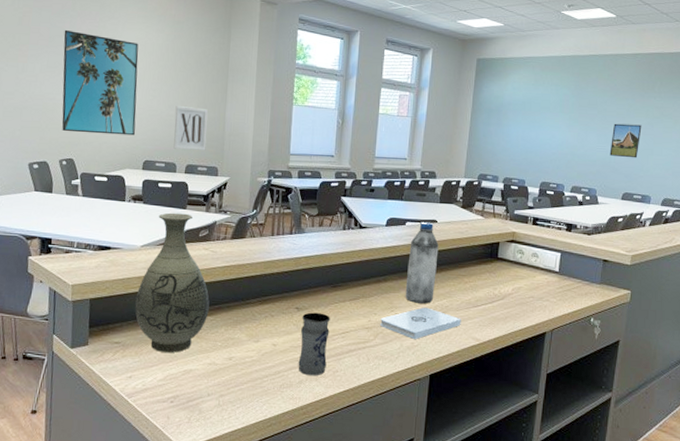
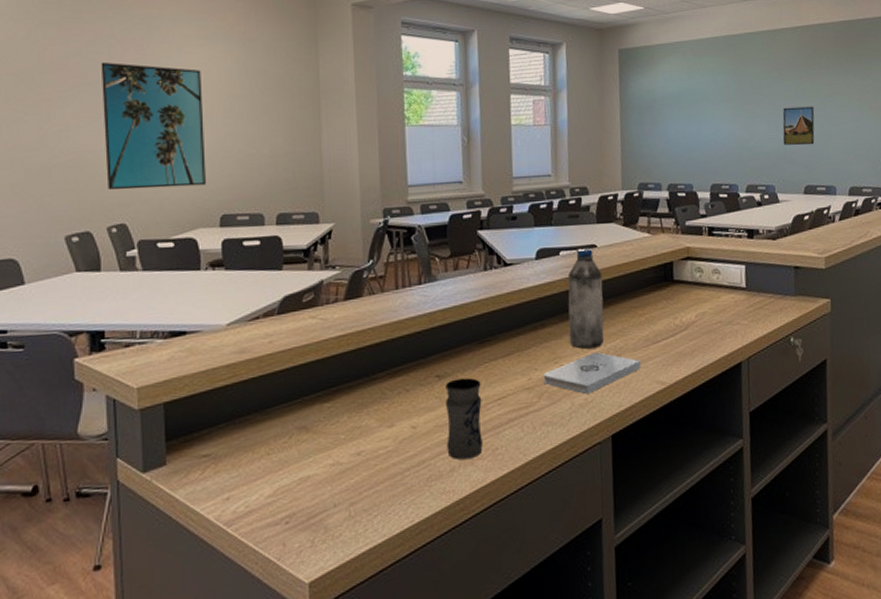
vase: present [134,212,210,353] -> none [226,275,325,459]
wall art: present [173,106,208,151] -> none [256,141,301,196]

